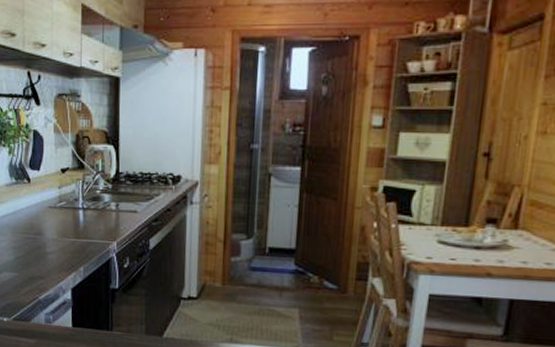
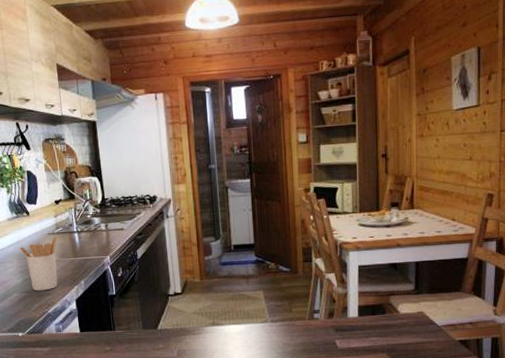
utensil holder: none [15,210,58,273] -> present [19,236,58,291]

